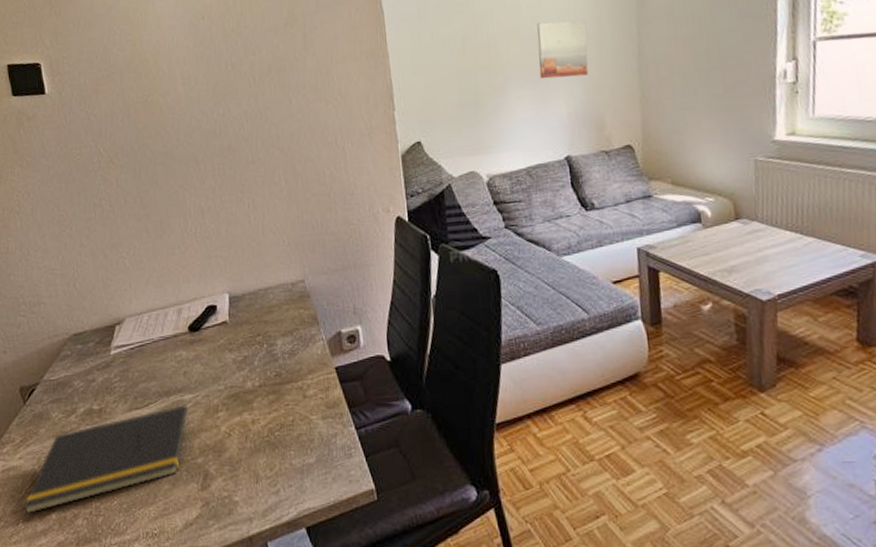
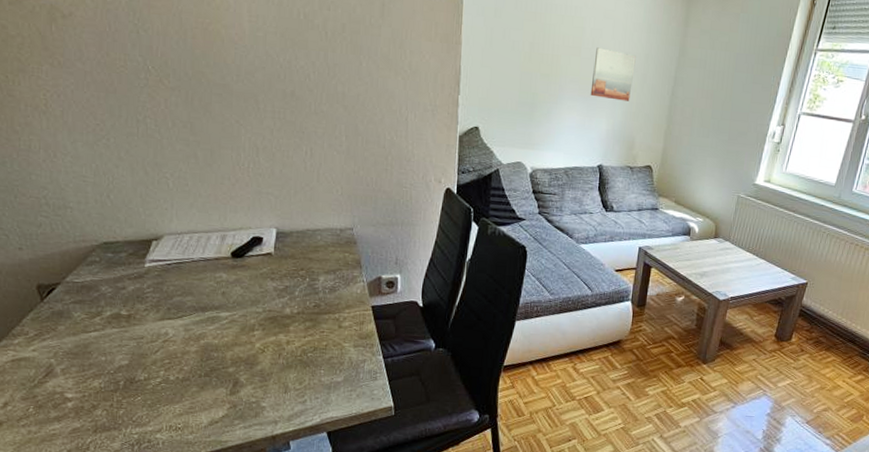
notepad: present [23,405,189,515] -> none [35,320,224,402]

